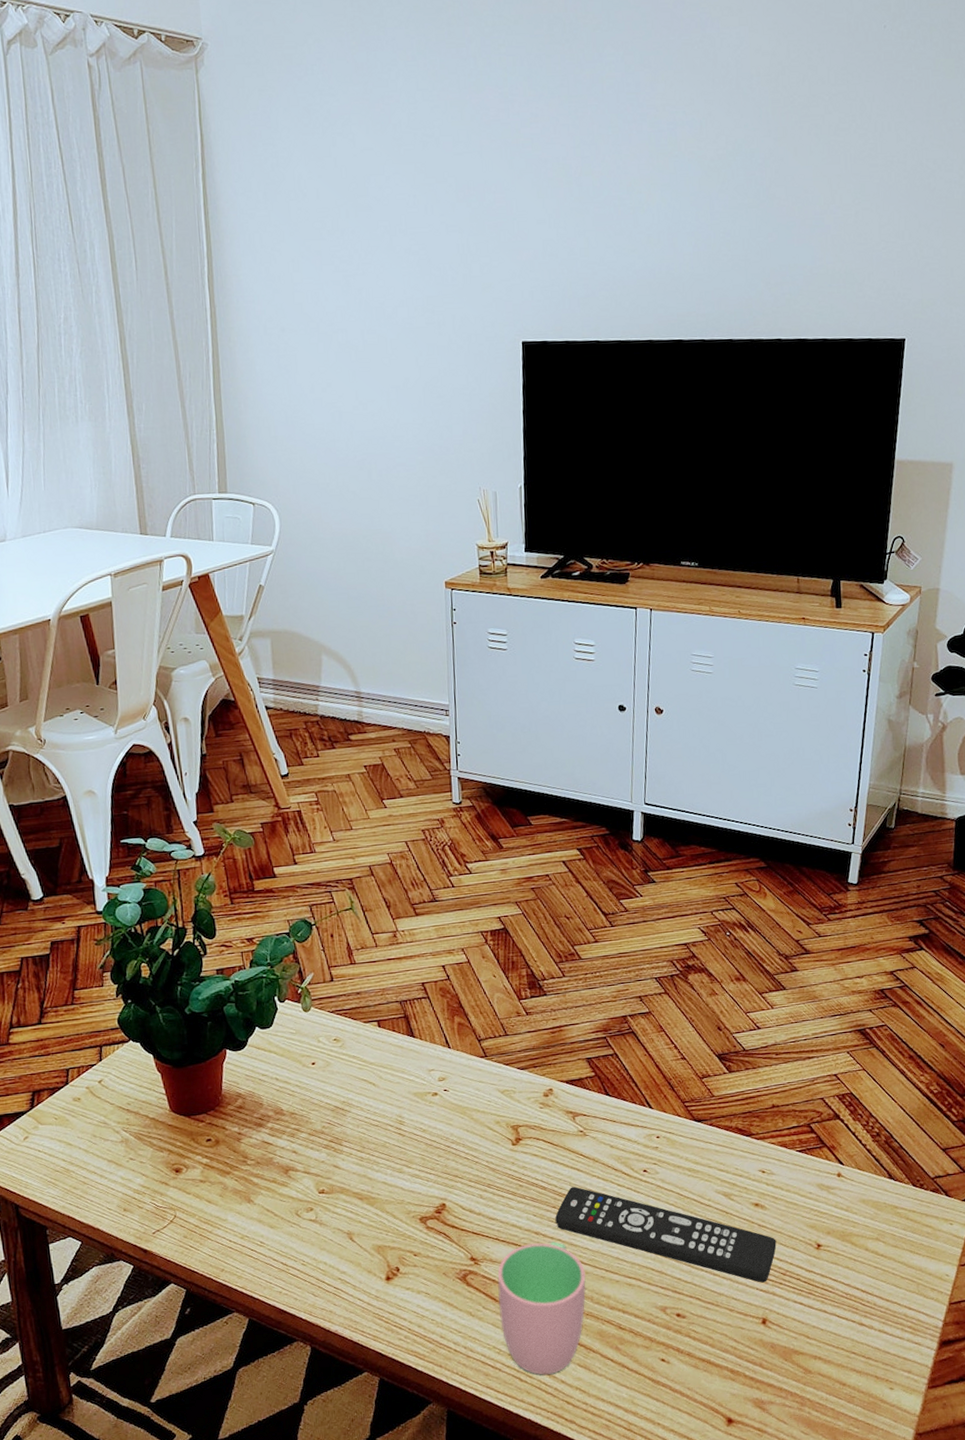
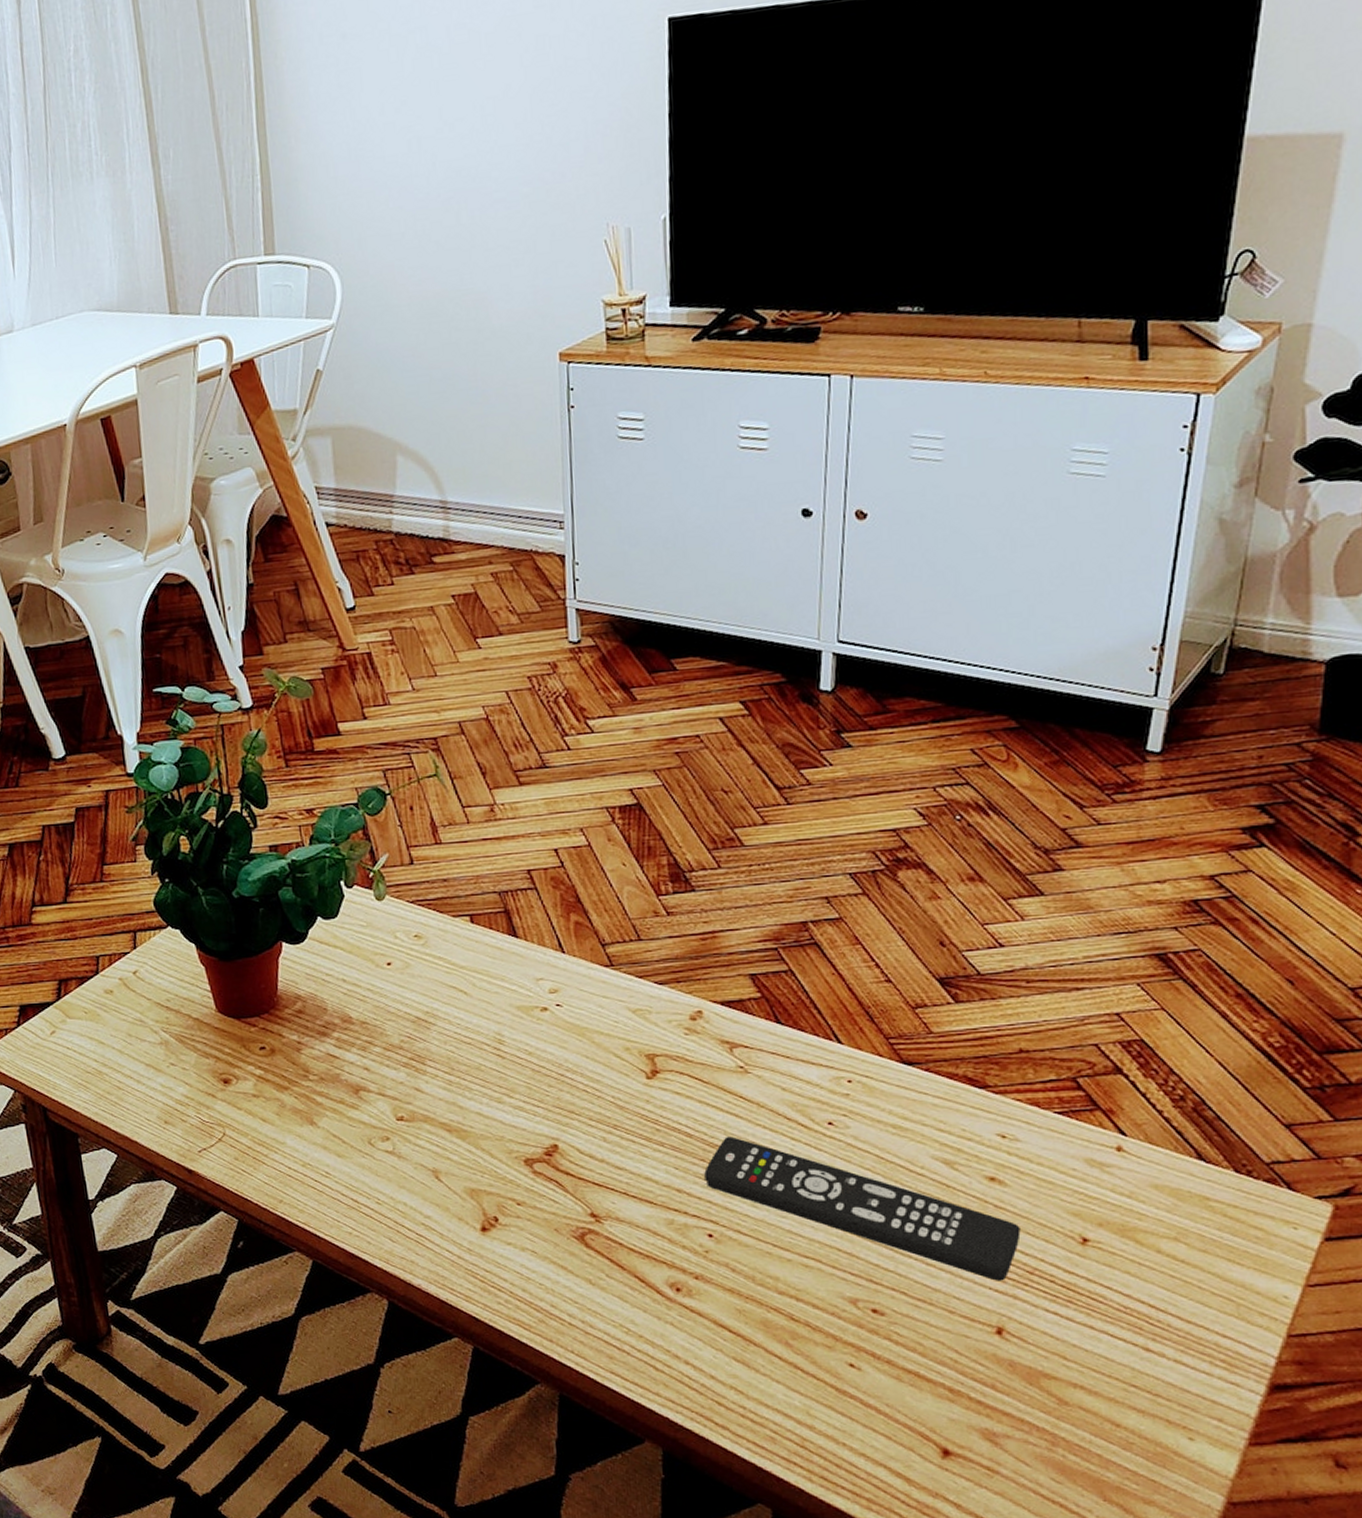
cup: present [497,1241,586,1375] -> none [626,1202,745,1366]

